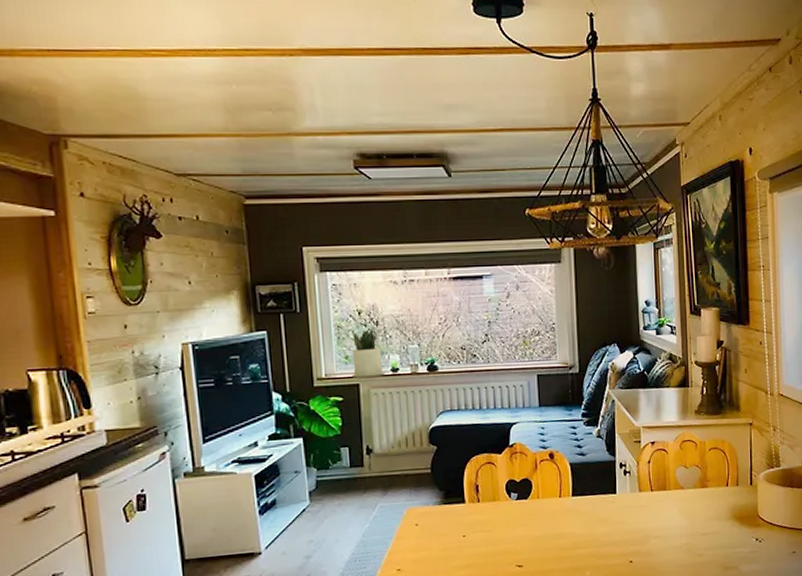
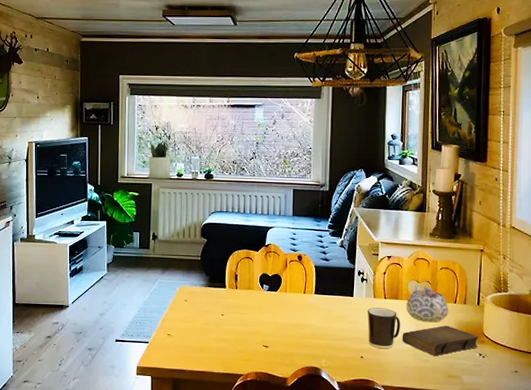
mug: none [633,502,671,549] -> present [367,308,400,349]
book: none [673,512,754,549] -> present [402,325,479,356]
teapot: none [674,471,721,512] -> present [405,285,449,323]

